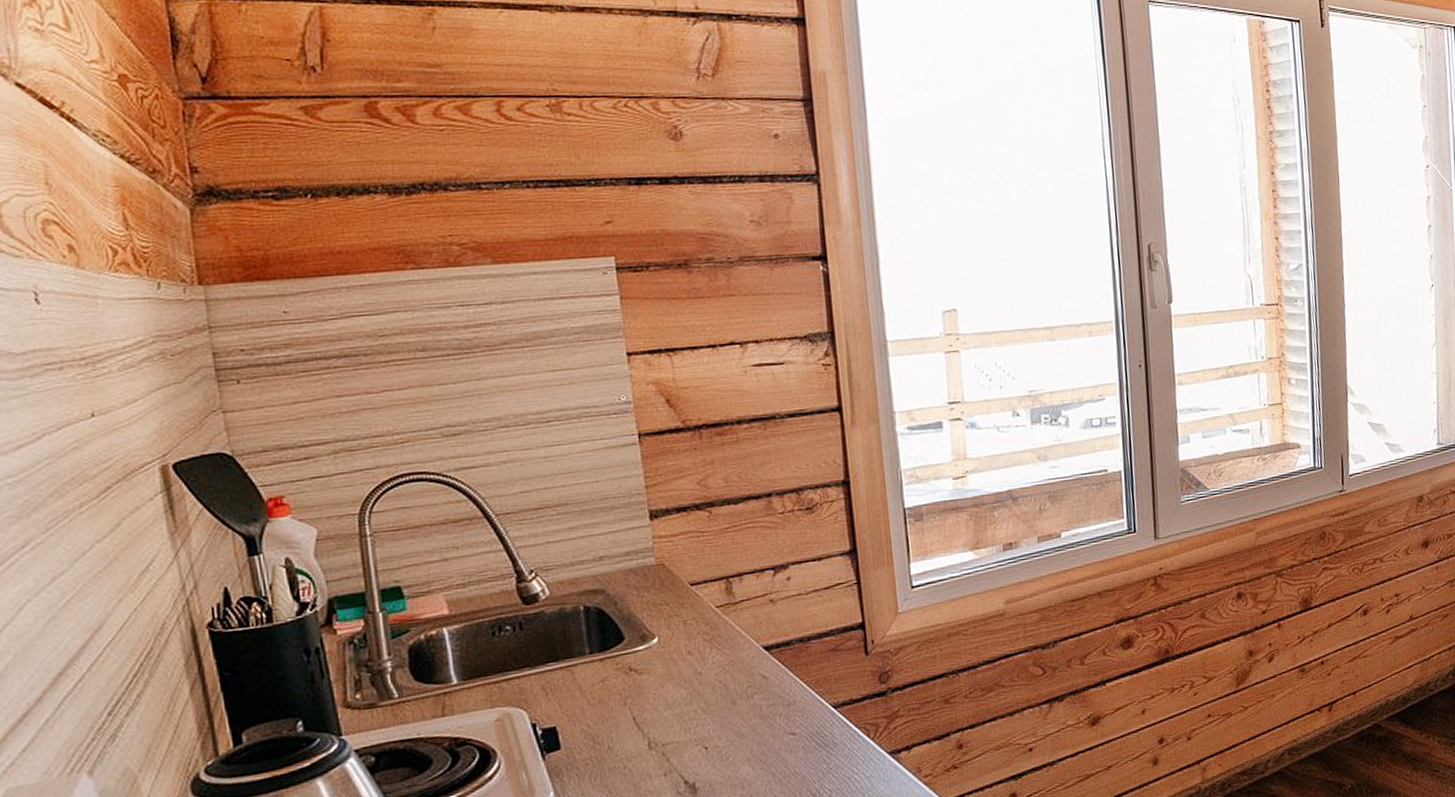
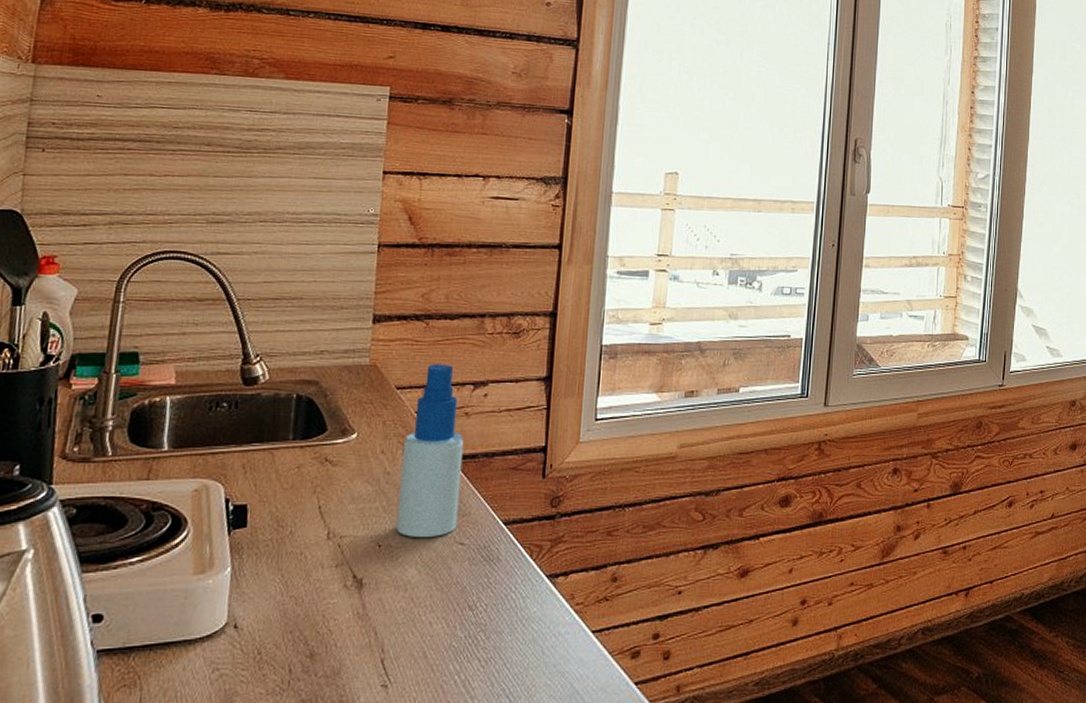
spray bottle: none [710,552,784,735] -> present [396,363,464,537]

